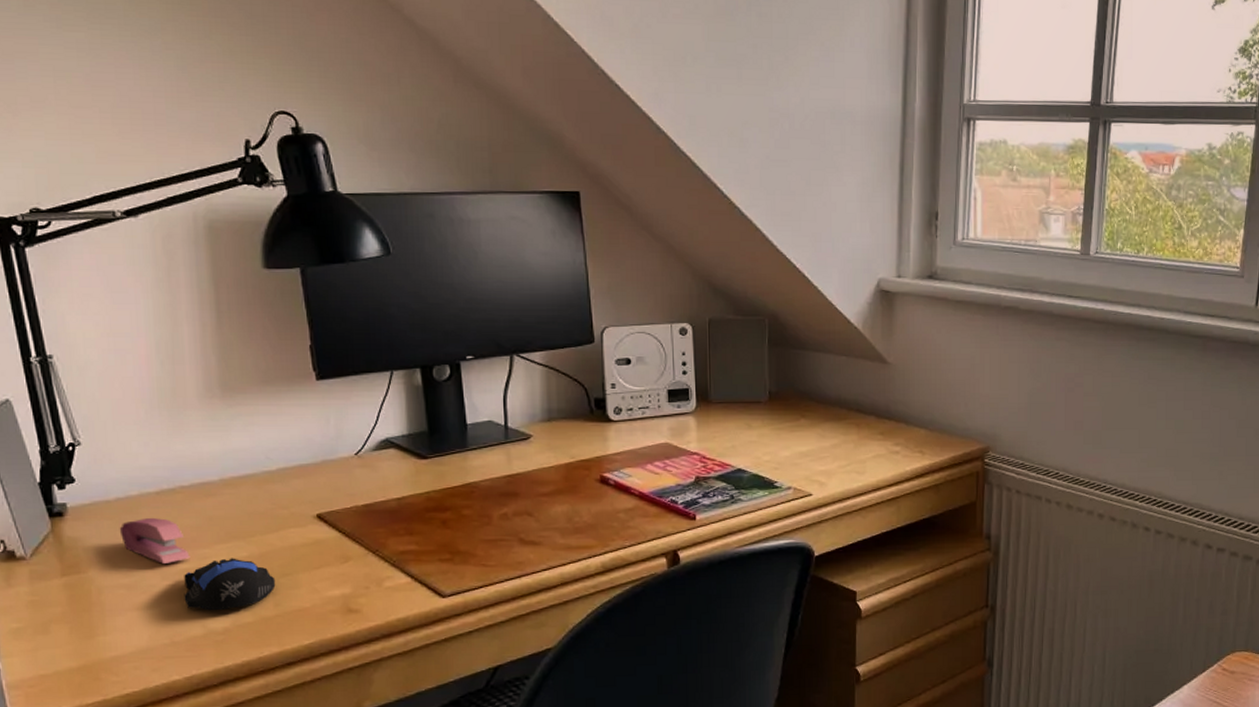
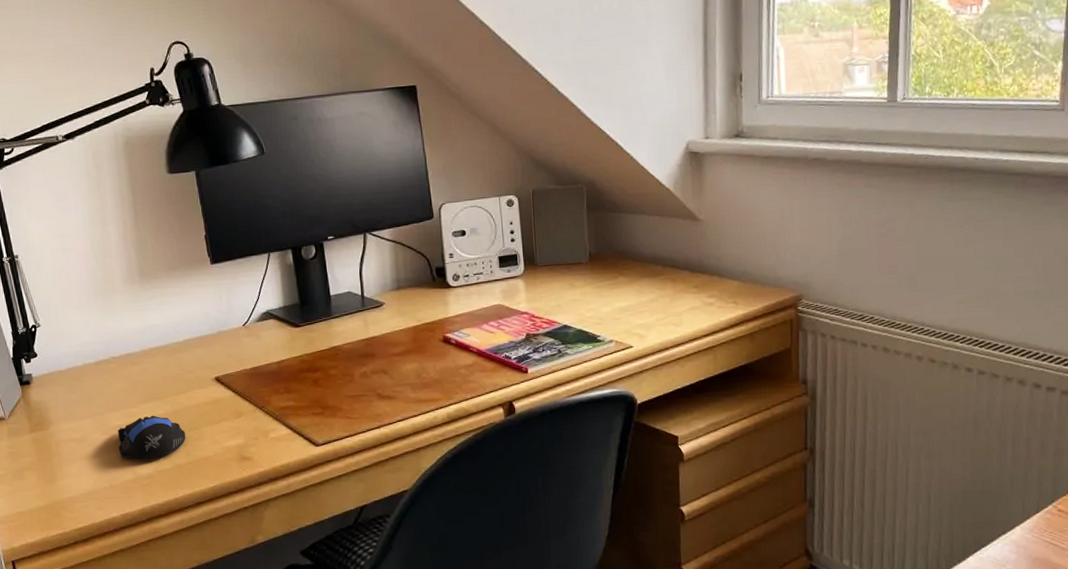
stapler: present [119,517,190,564] -> none [70,383,122,421]

